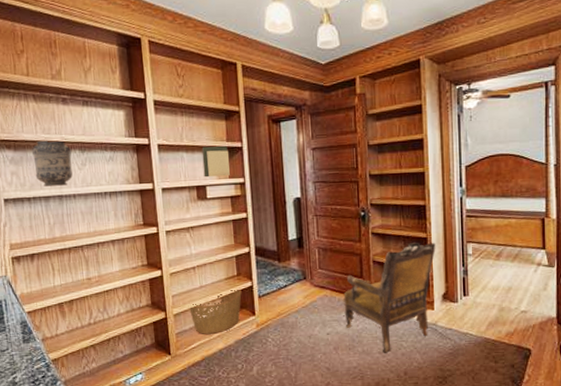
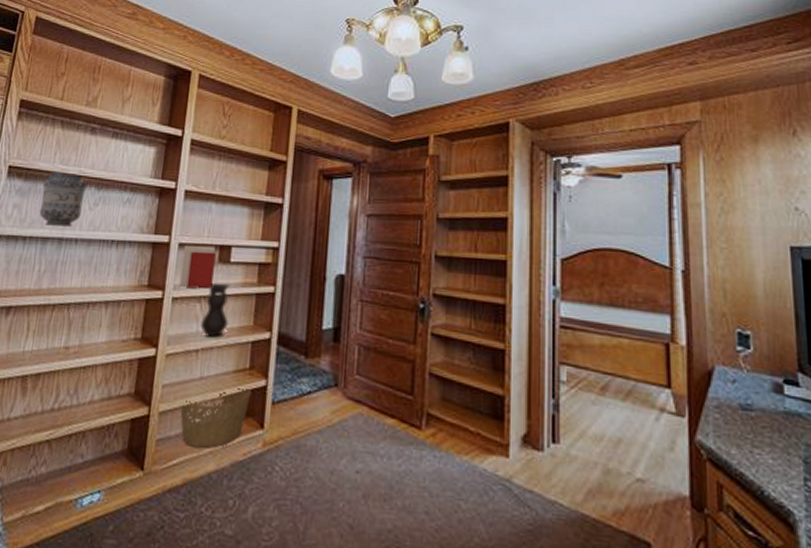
books: none [166,187,196,223] -> present [179,244,216,289]
vase: none [192,215,215,257] -> present [200,283,231,338]
books: present [201,145,231,178] -> none [231,198,267,238]
armchair: present [343,242,436,353] -> none [383,354,516,515]

